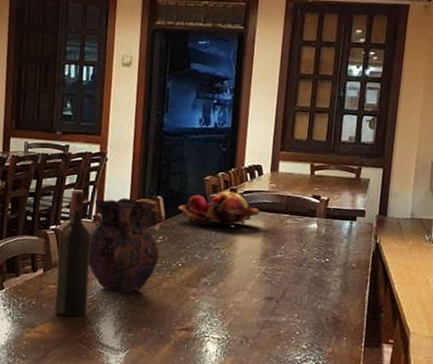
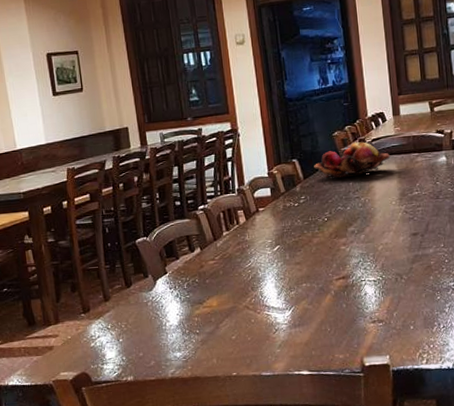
wine bottle: present [55,189,91,317] -> none [209,168,248,288]
vase: present [88,197,160,293] -> none [235,166,305,257]

